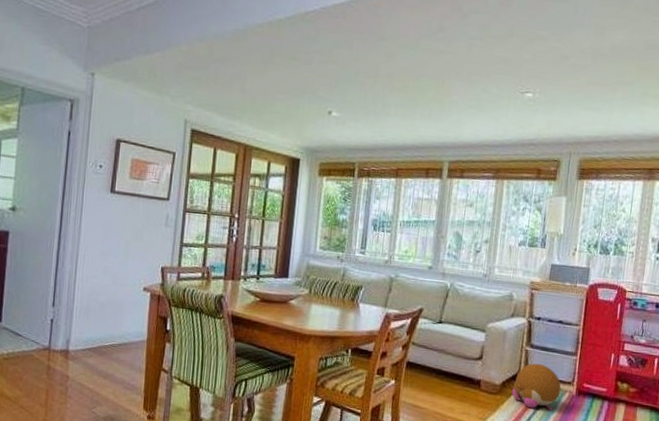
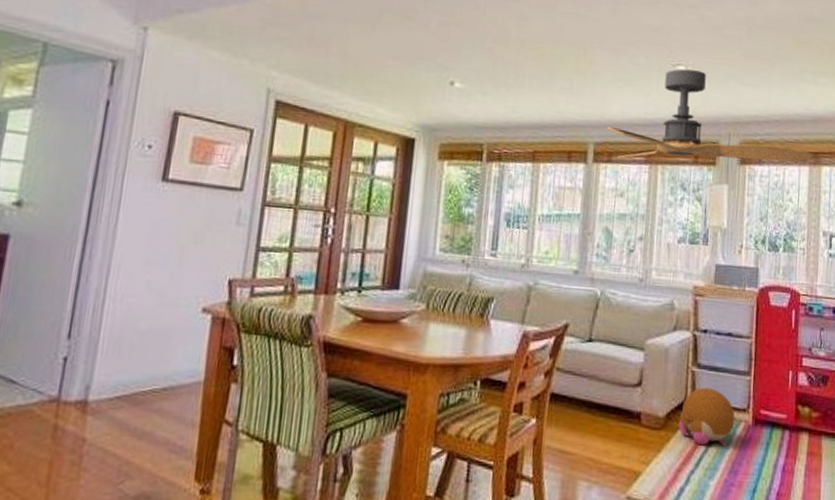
ceiling fan: none [461,96,647,178] -> present [607,68,812,163]

